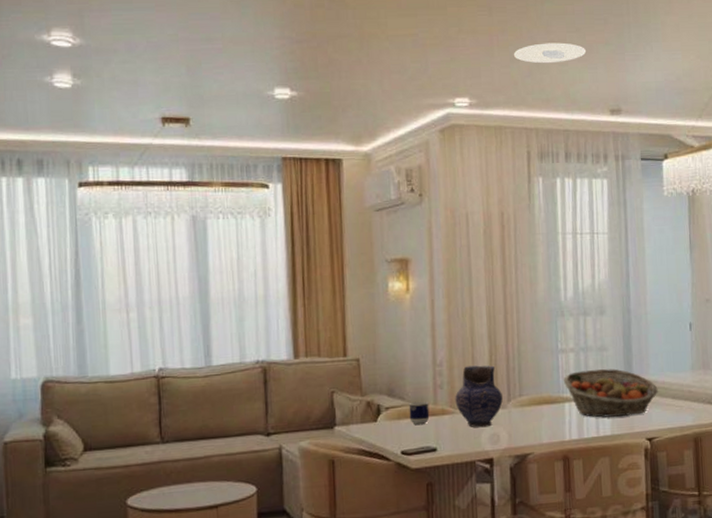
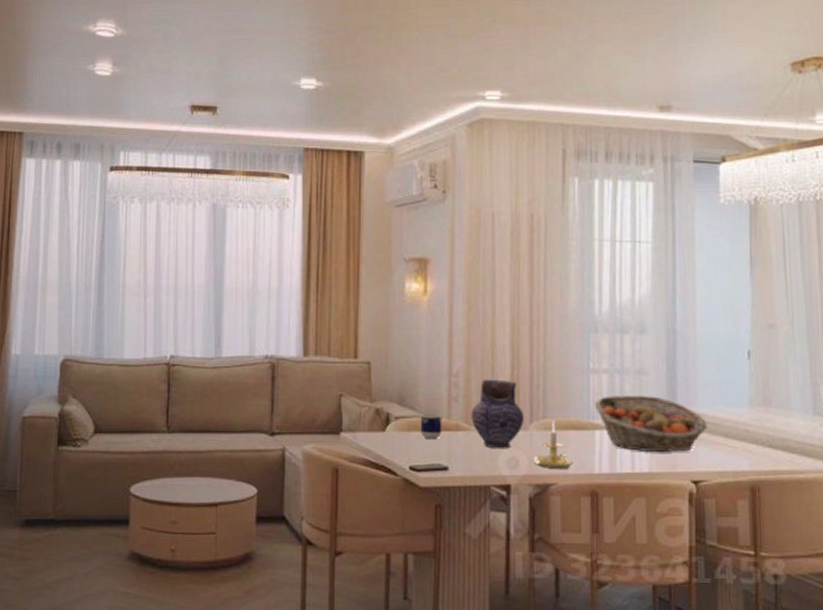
candle holder: none [512,397,547,440] -> present [533,420,573,469]
recessed light: present [513,42,587,64] -> none [551,33,634,56]

